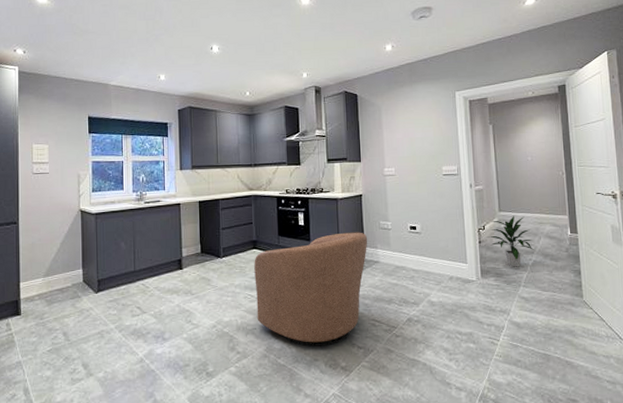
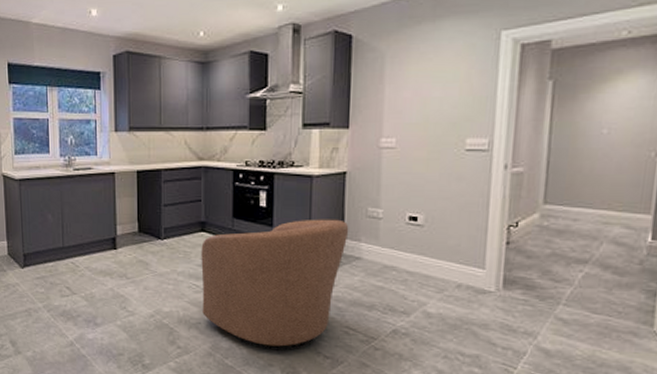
indoor plant: present [489,216,535,267] -> none [522,211,590,279]

